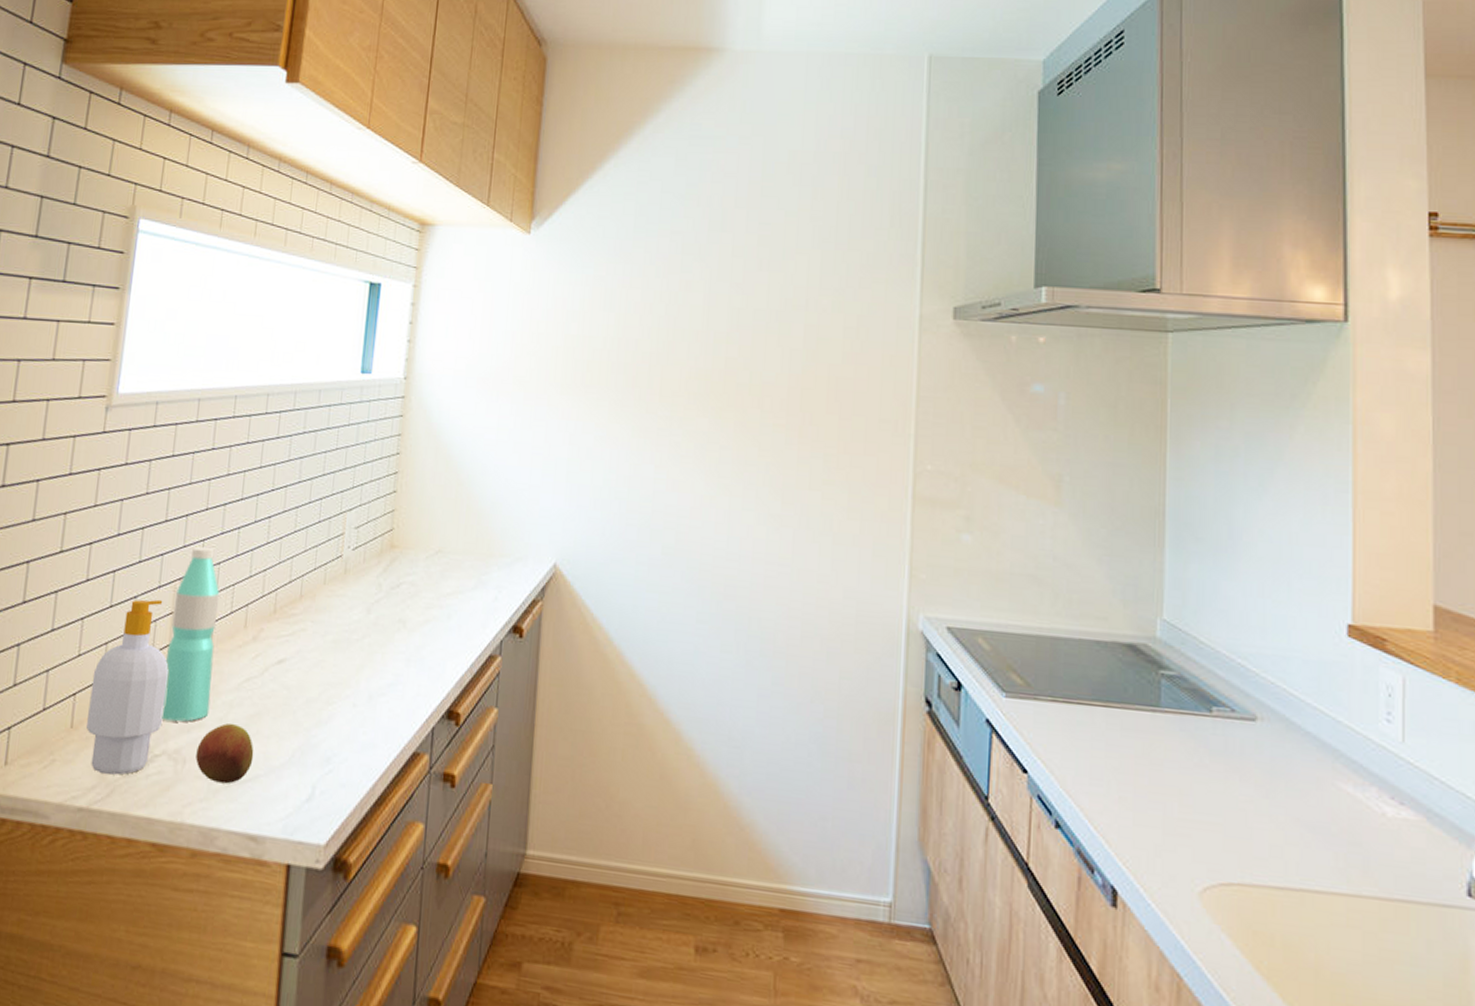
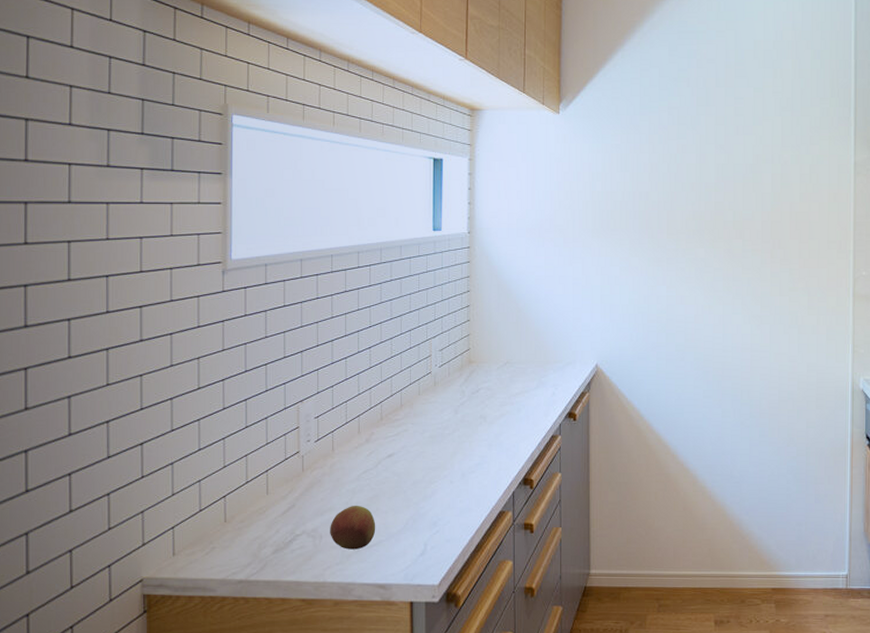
soap bottle: present [86,599,169,775] -> none [238,418,300,553]
water bottle: present [162,546,220,722] -> none [296,374,337,509]

